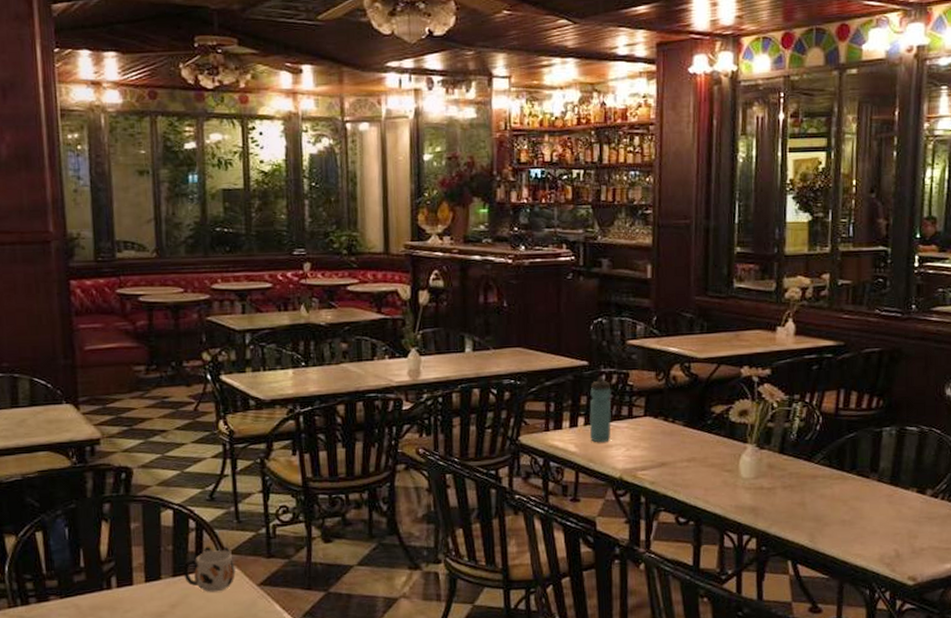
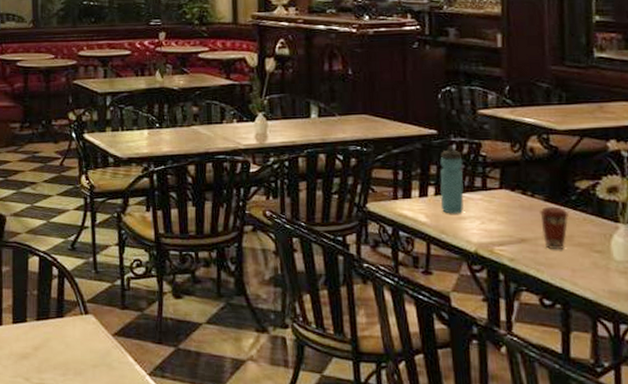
mug: present [182,546,236,592] -> none [45,293,92,339]
coffee cup: none [679,431,705,471] -> present [540,206,570,249]

